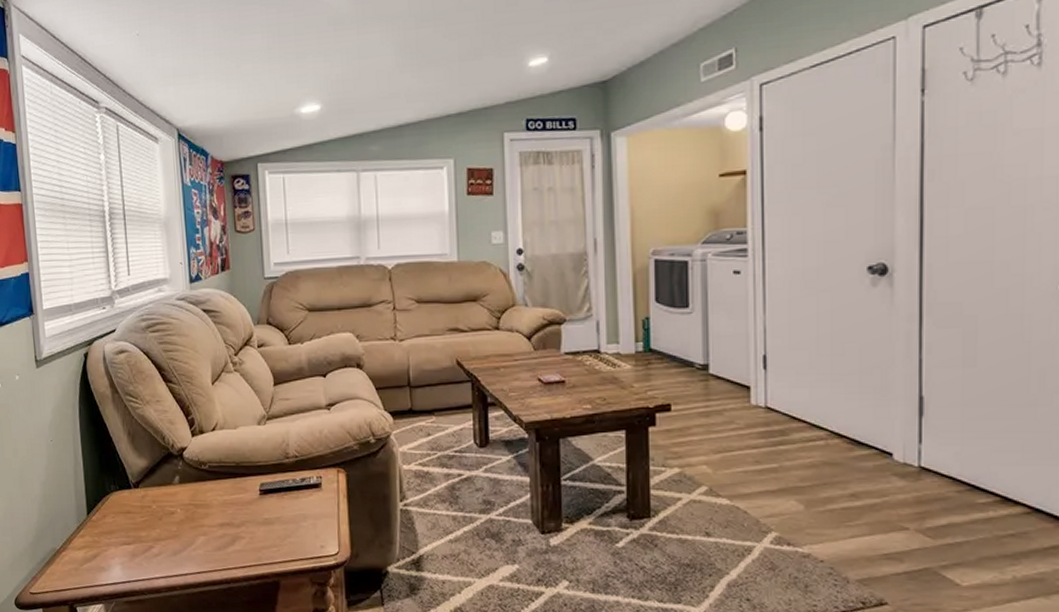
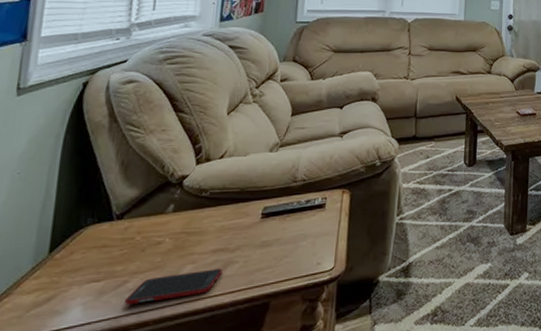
cell phone: none [153,542,232,569] -> present [125,268,223,305]

